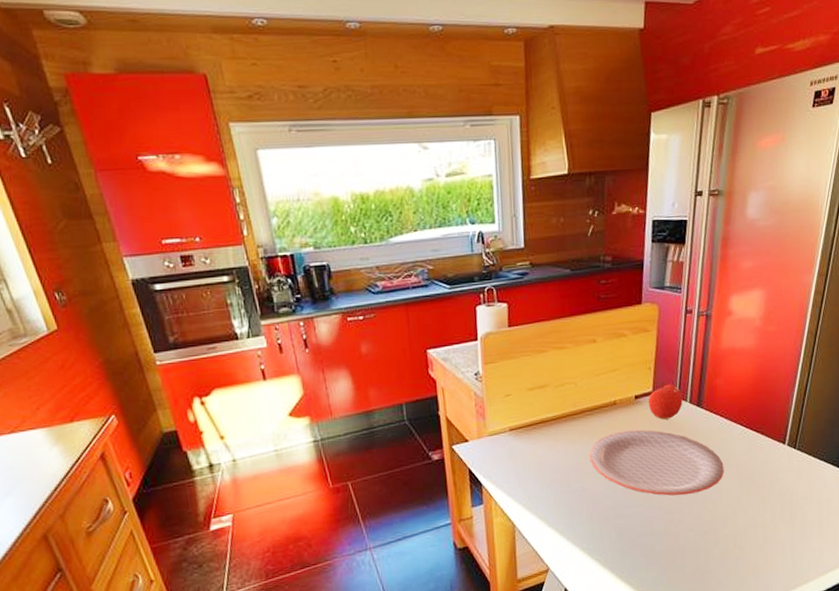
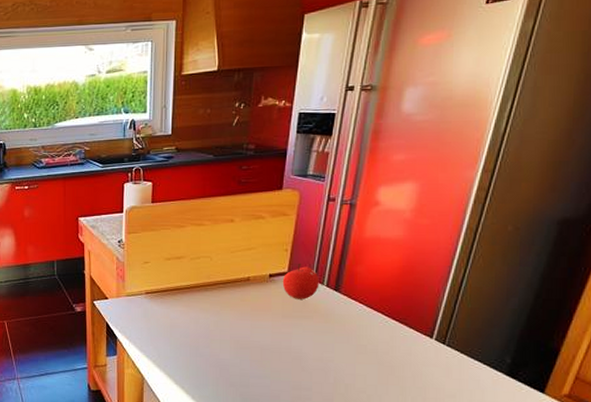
plate: present [589,429,724,496] -> none [220,306,360,375]

